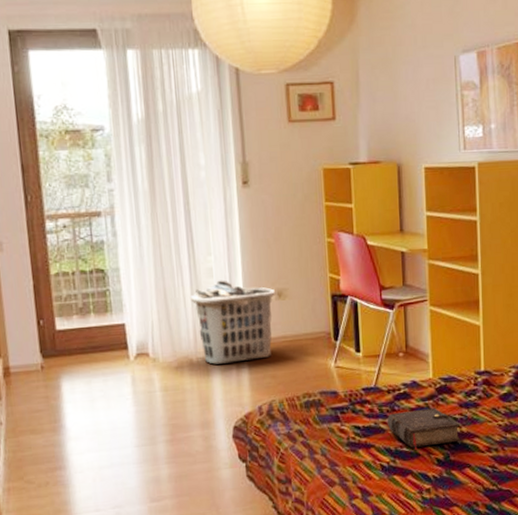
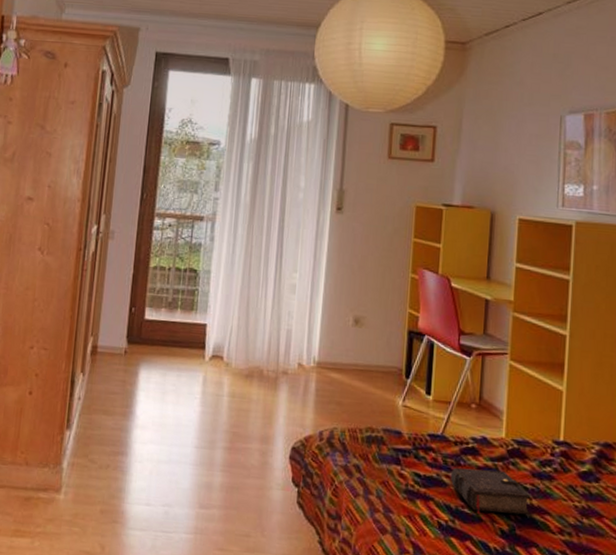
clothes hamper: present [191,280,276,365] -> none [271,297,354,383]

